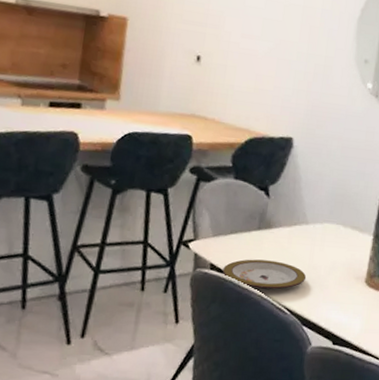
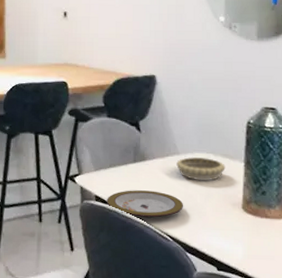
decorative bowl: none [303,227,354,253] -> present [176,157,225,180]

